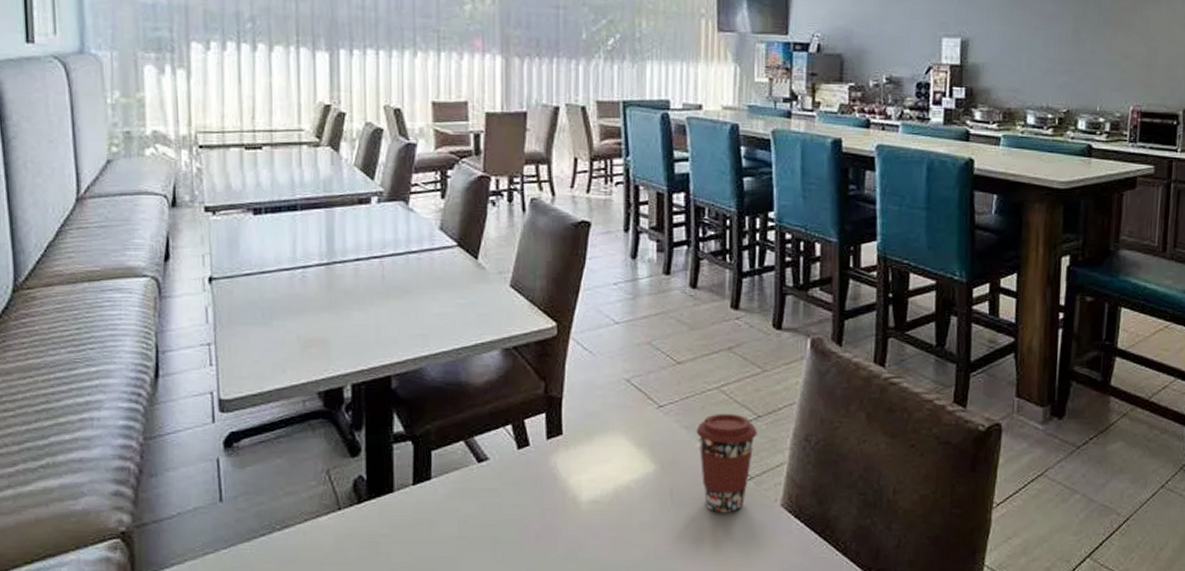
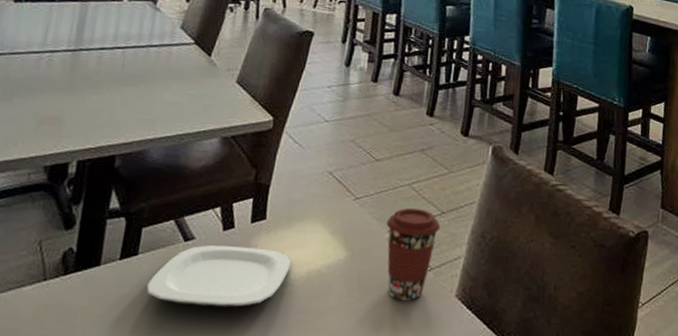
plate: none [445,465,595,529] -> present [146,245,291,308]

